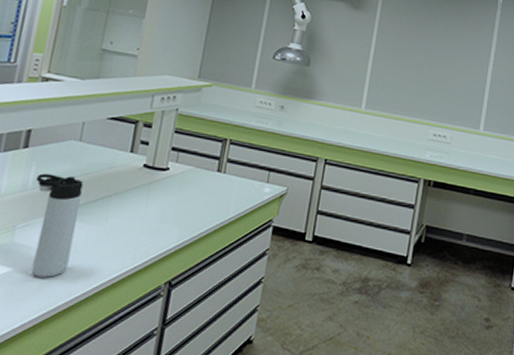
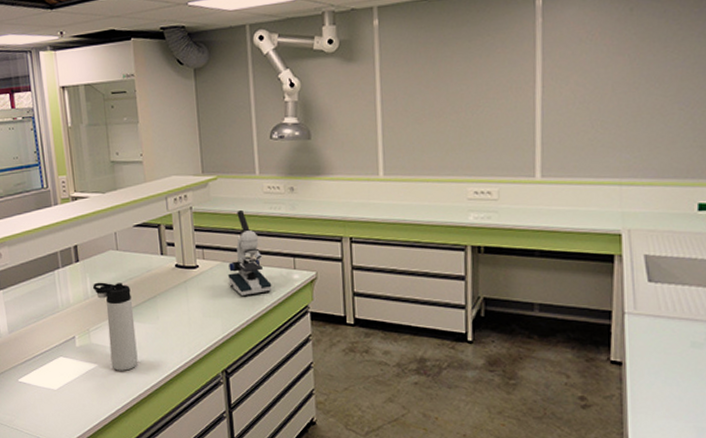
microscope: none [197,119,242,205] -> present [228,210,272,297]

